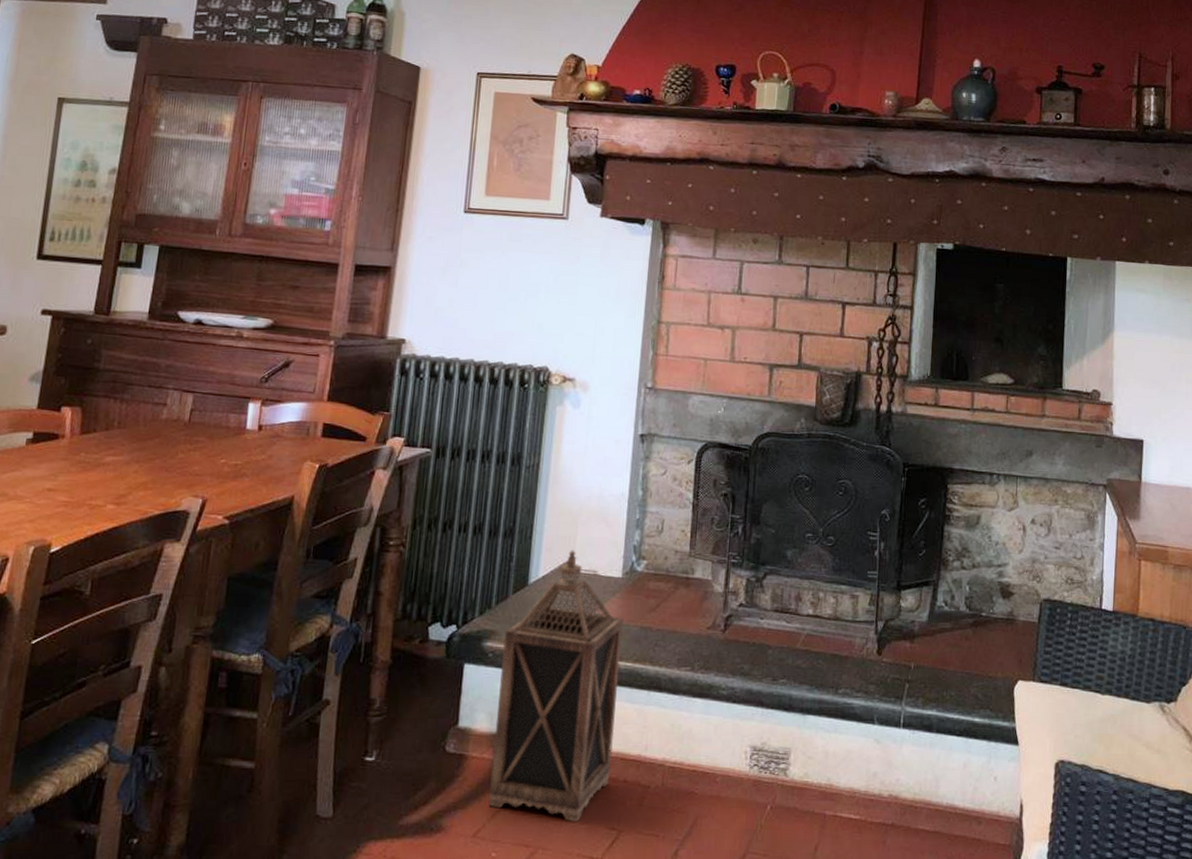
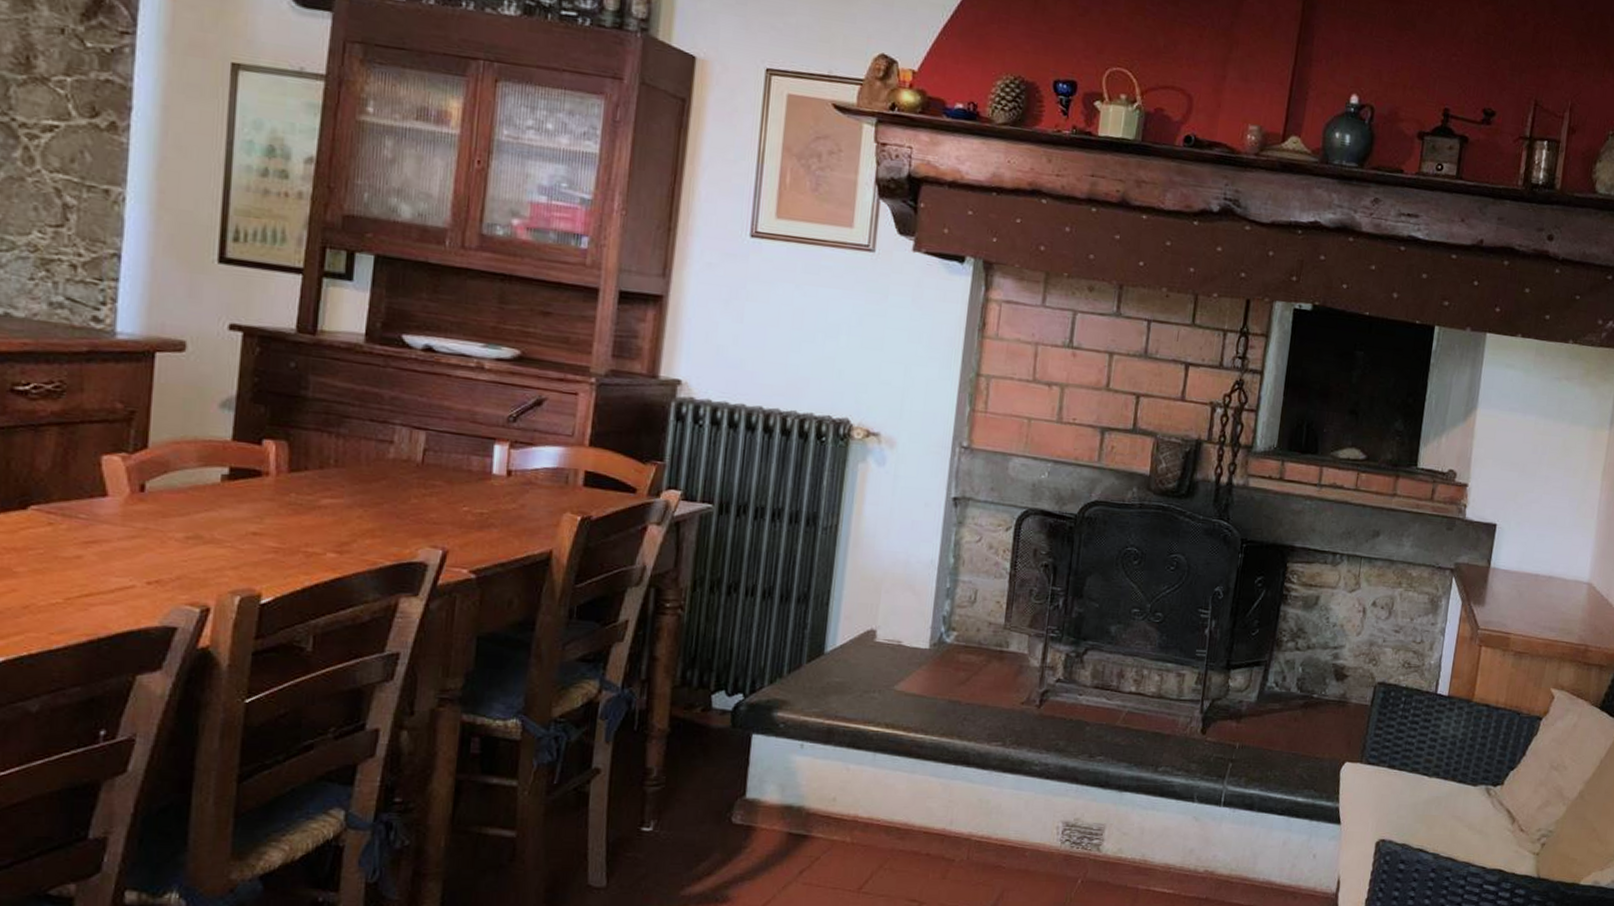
lantern: present [488,550,624,823] -> none [779,618,930,895]

